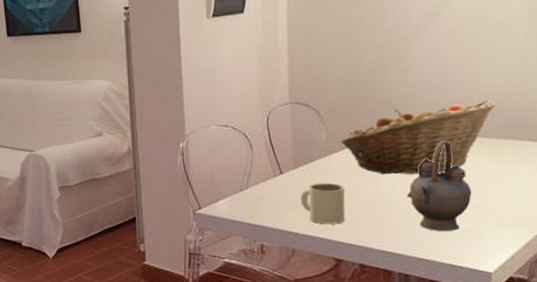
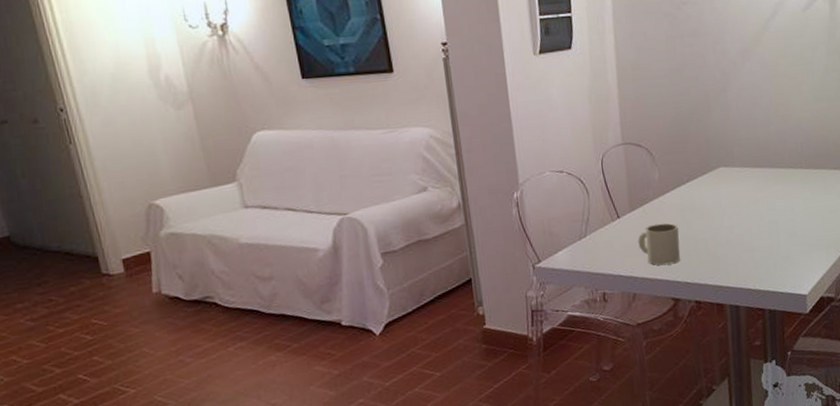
fruit basket: present [340,100,496,175] -> none [672,132,804,211]
teapot: present [406,140,472,231] -> none [733,173,788,262]

